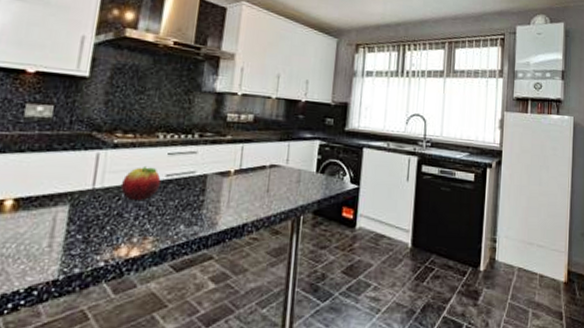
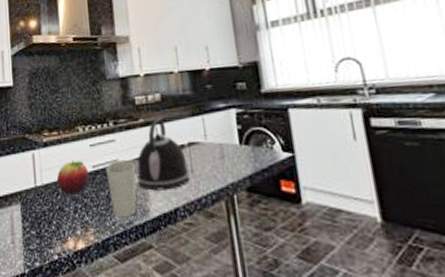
cup: none [178,172,213,229] -> present [106,159,137,218]
kettle: none [211,136,266,206] -> present [137,116,190,191]

